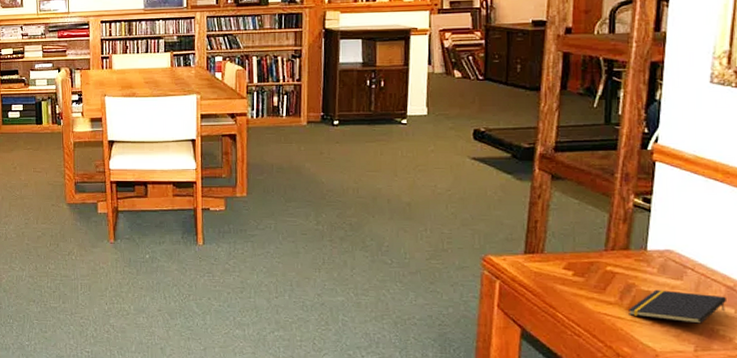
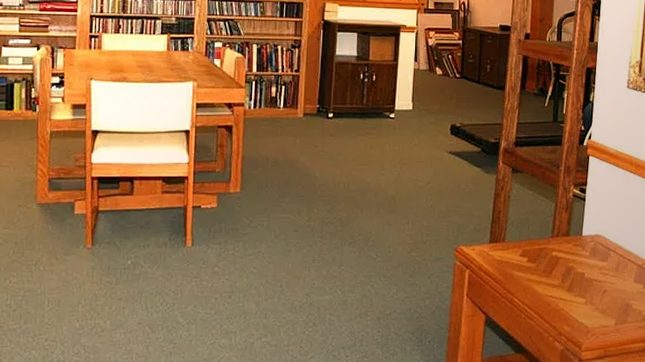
notepad: present [629,289,726,324] -> none [568,271,637,300]

